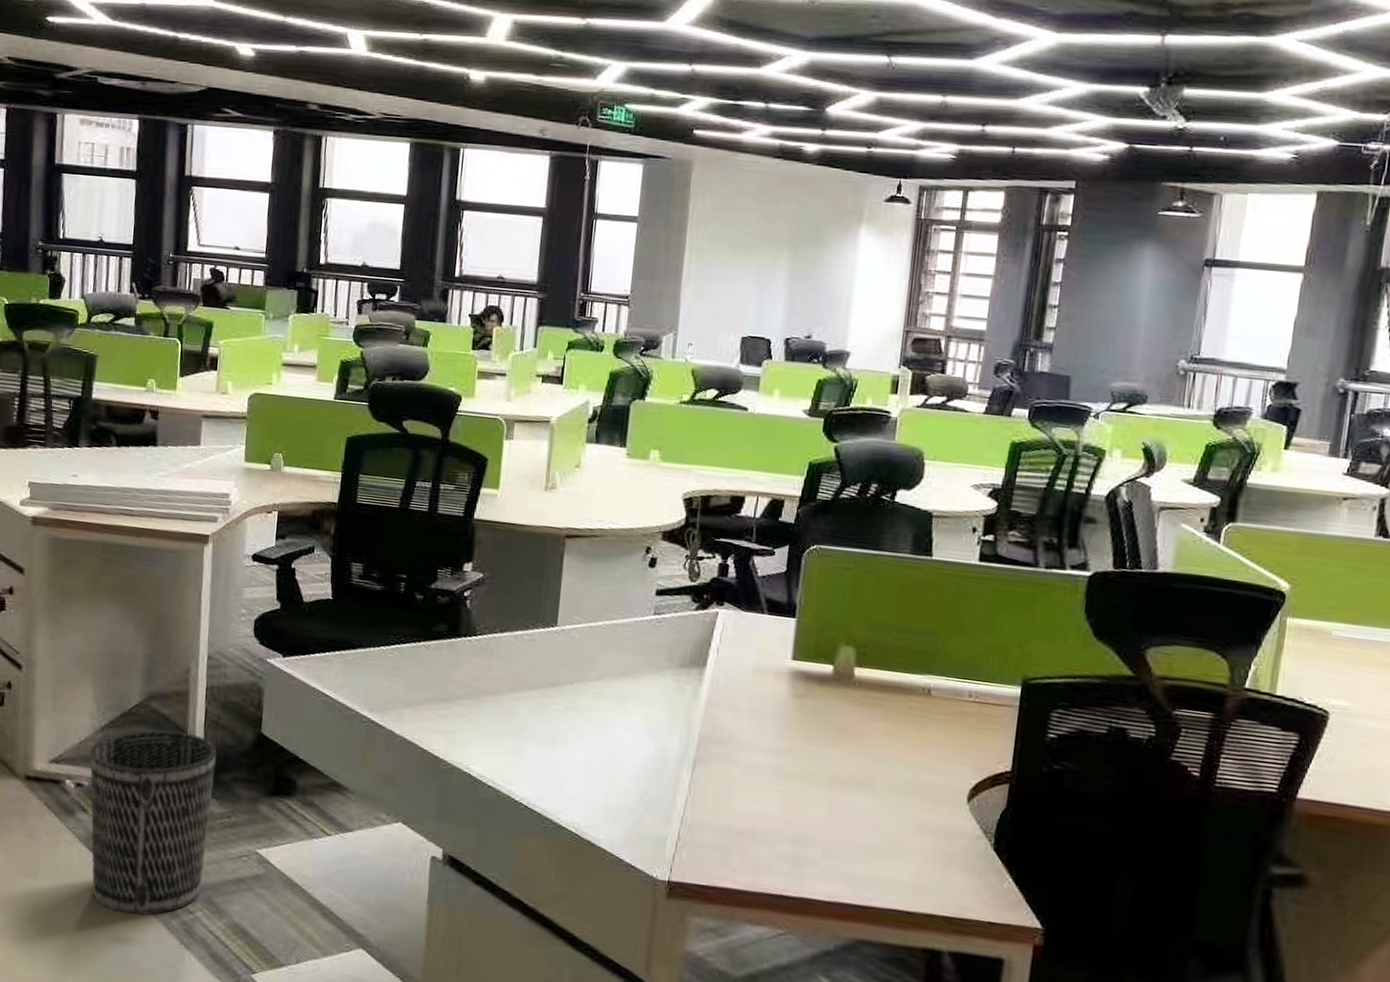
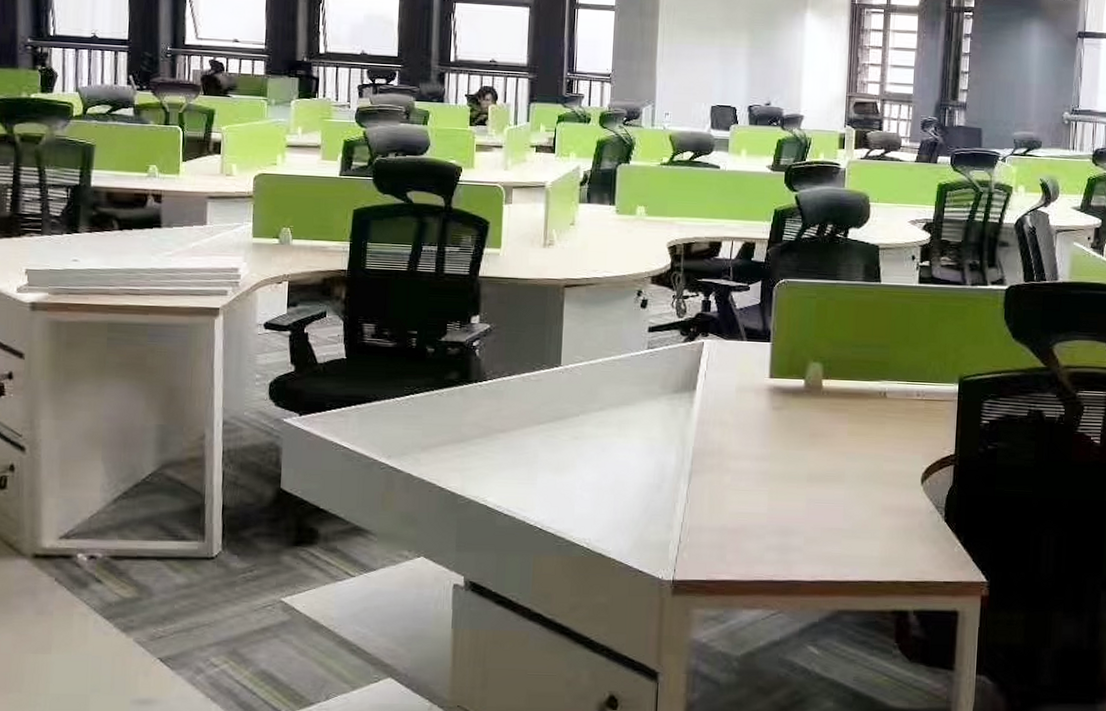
wastebasket: present [90,730,217,916] -> none [103,495,237,676]

